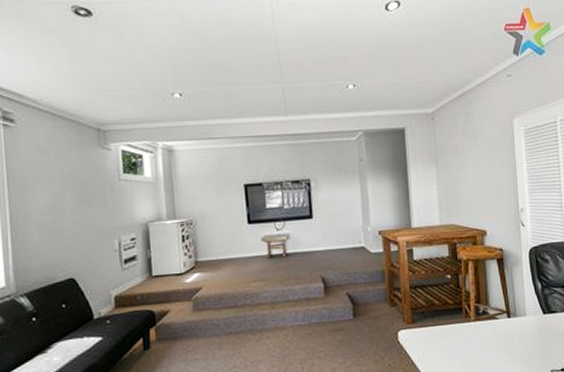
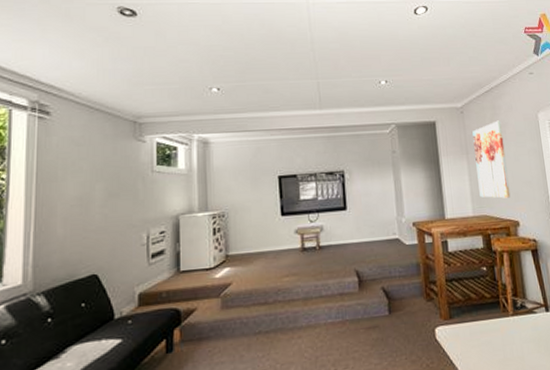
wall art: none [443,127,479,208] -> present [472,120,511,199]

